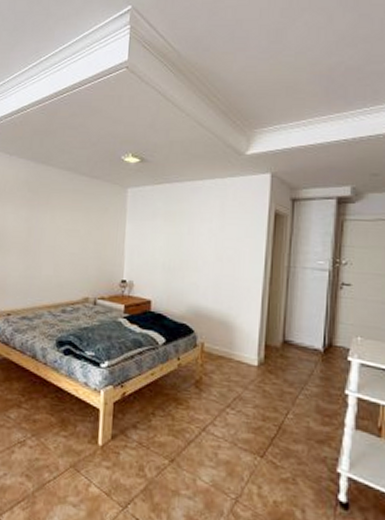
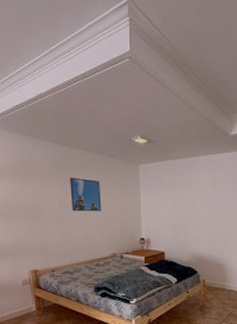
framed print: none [41,200,78,244] -> present [70,177,102,212]

